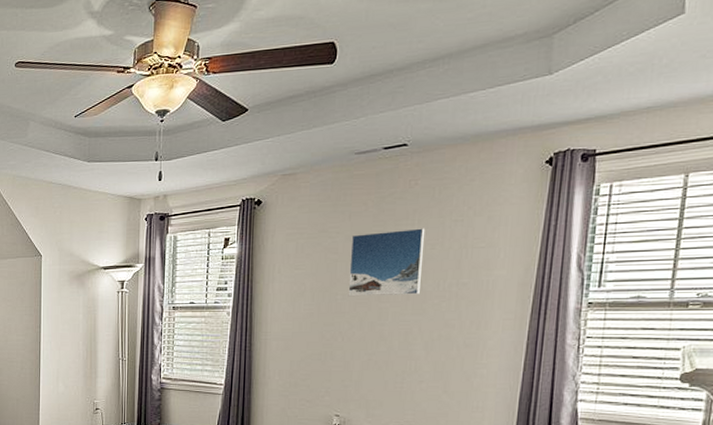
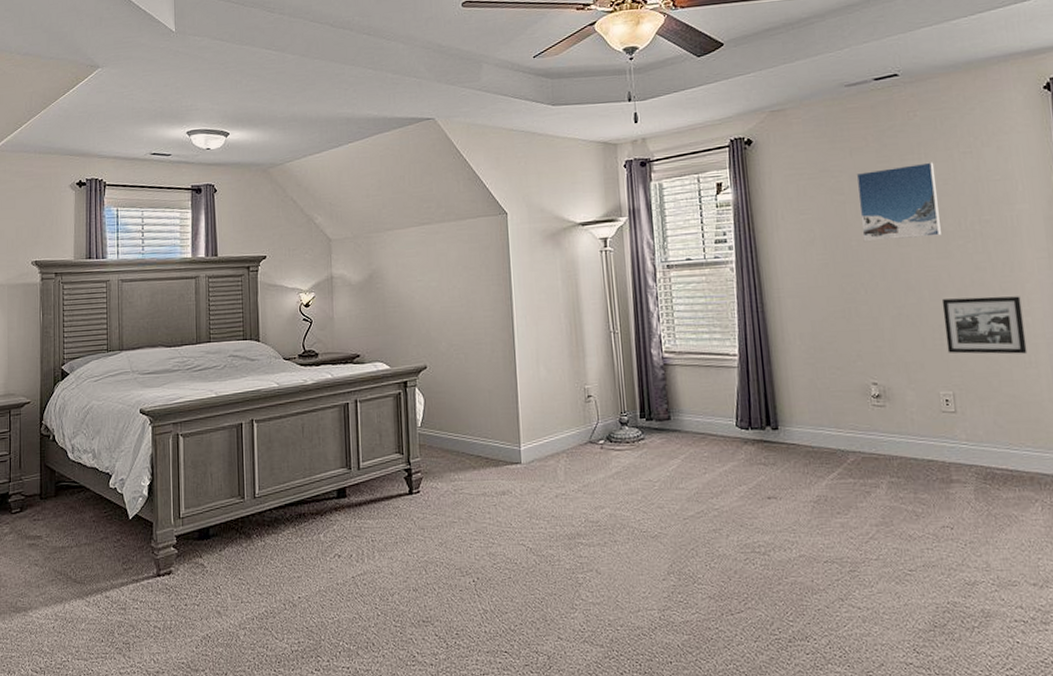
picture frame: none [405,350,481,400] -> present [941,296,1028,354]

